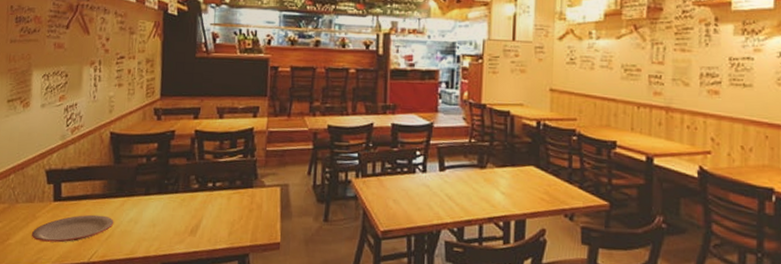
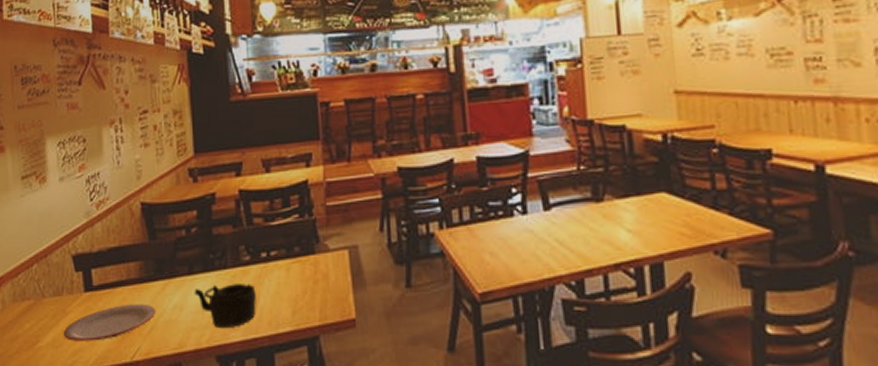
teapot: none [148,205,201,242] -> present [194,284,256,329]

